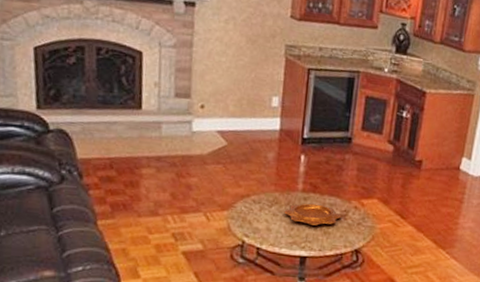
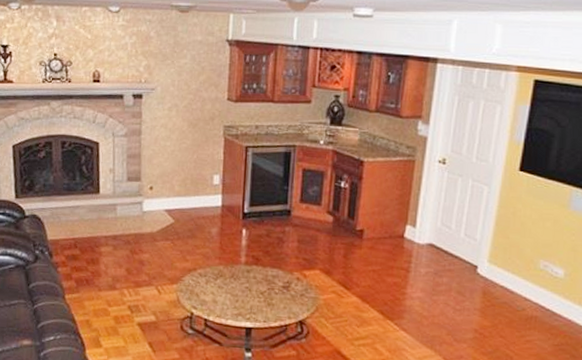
decorative bowl: present [284,203,342,226] -> none [229,275,285,297]

